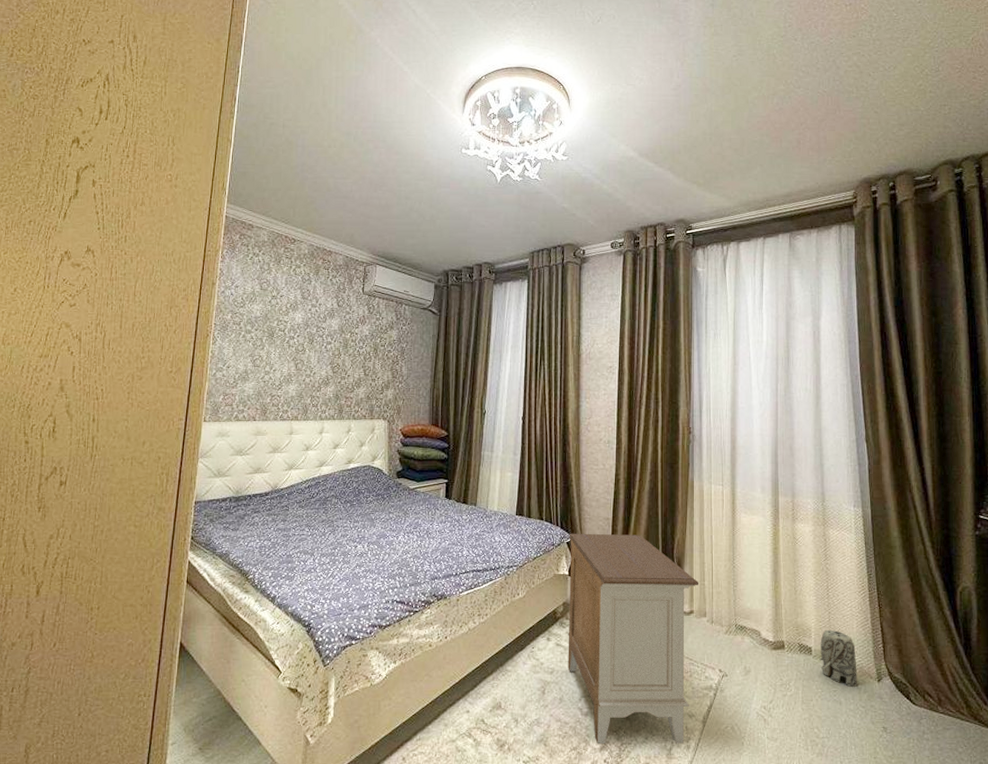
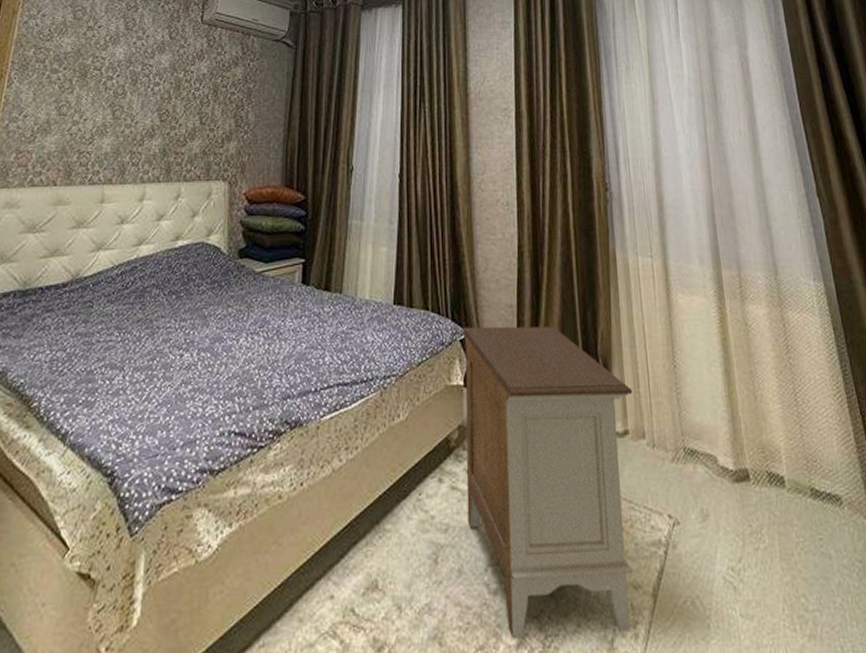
toy elephant: present [819,629,857,687] -> none [794,450,848,532]

